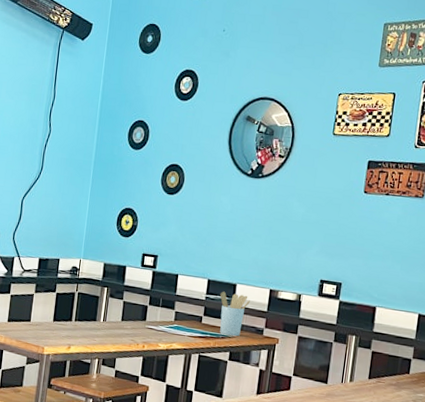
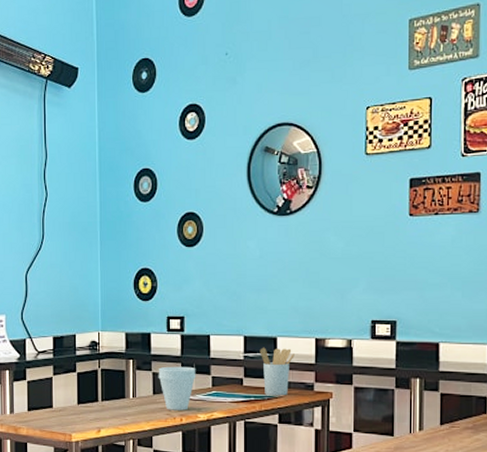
cup: none [128,297,162,339] -> present [158,366,196,412]

